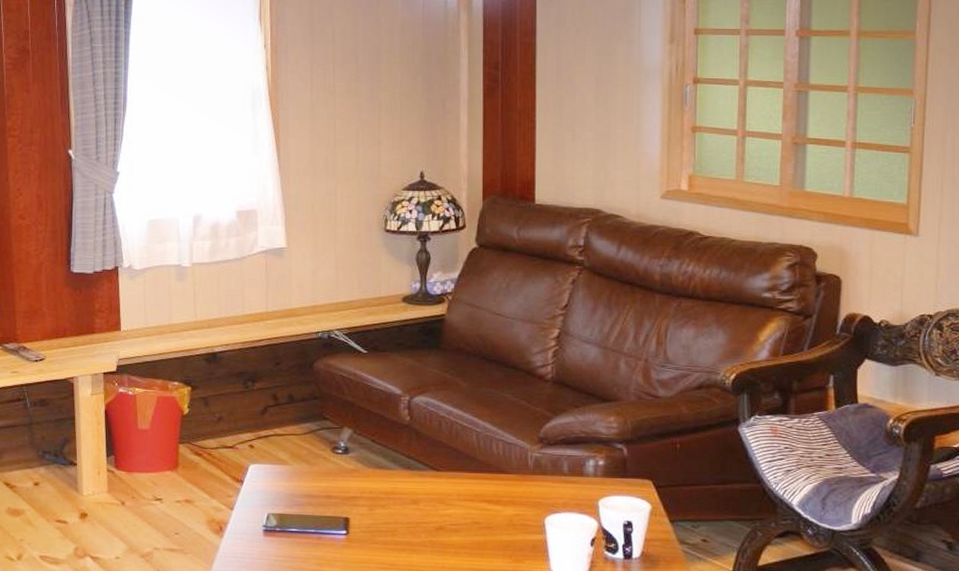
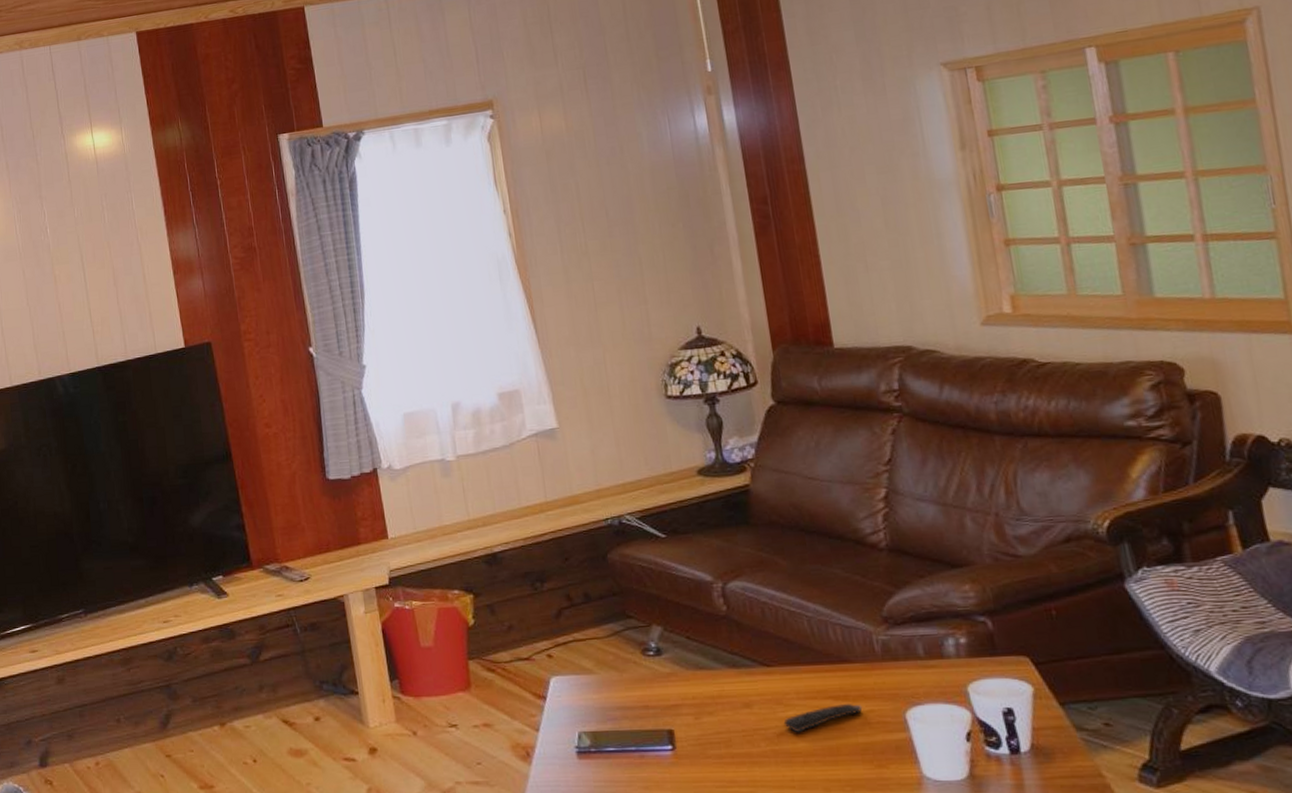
remote control: none [443,507,510,529] -> present [783,704,863,733]

